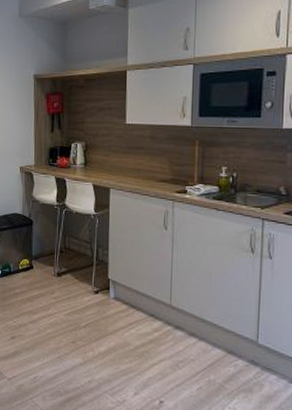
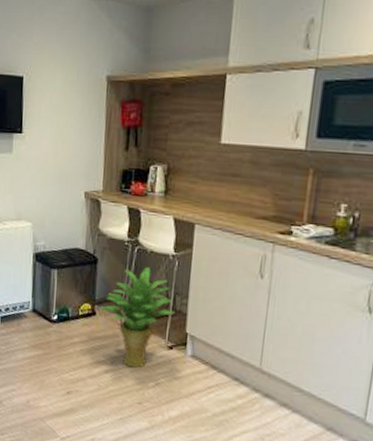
potted plant: none [37,226,98,312] -> present [100,267,175,368]

